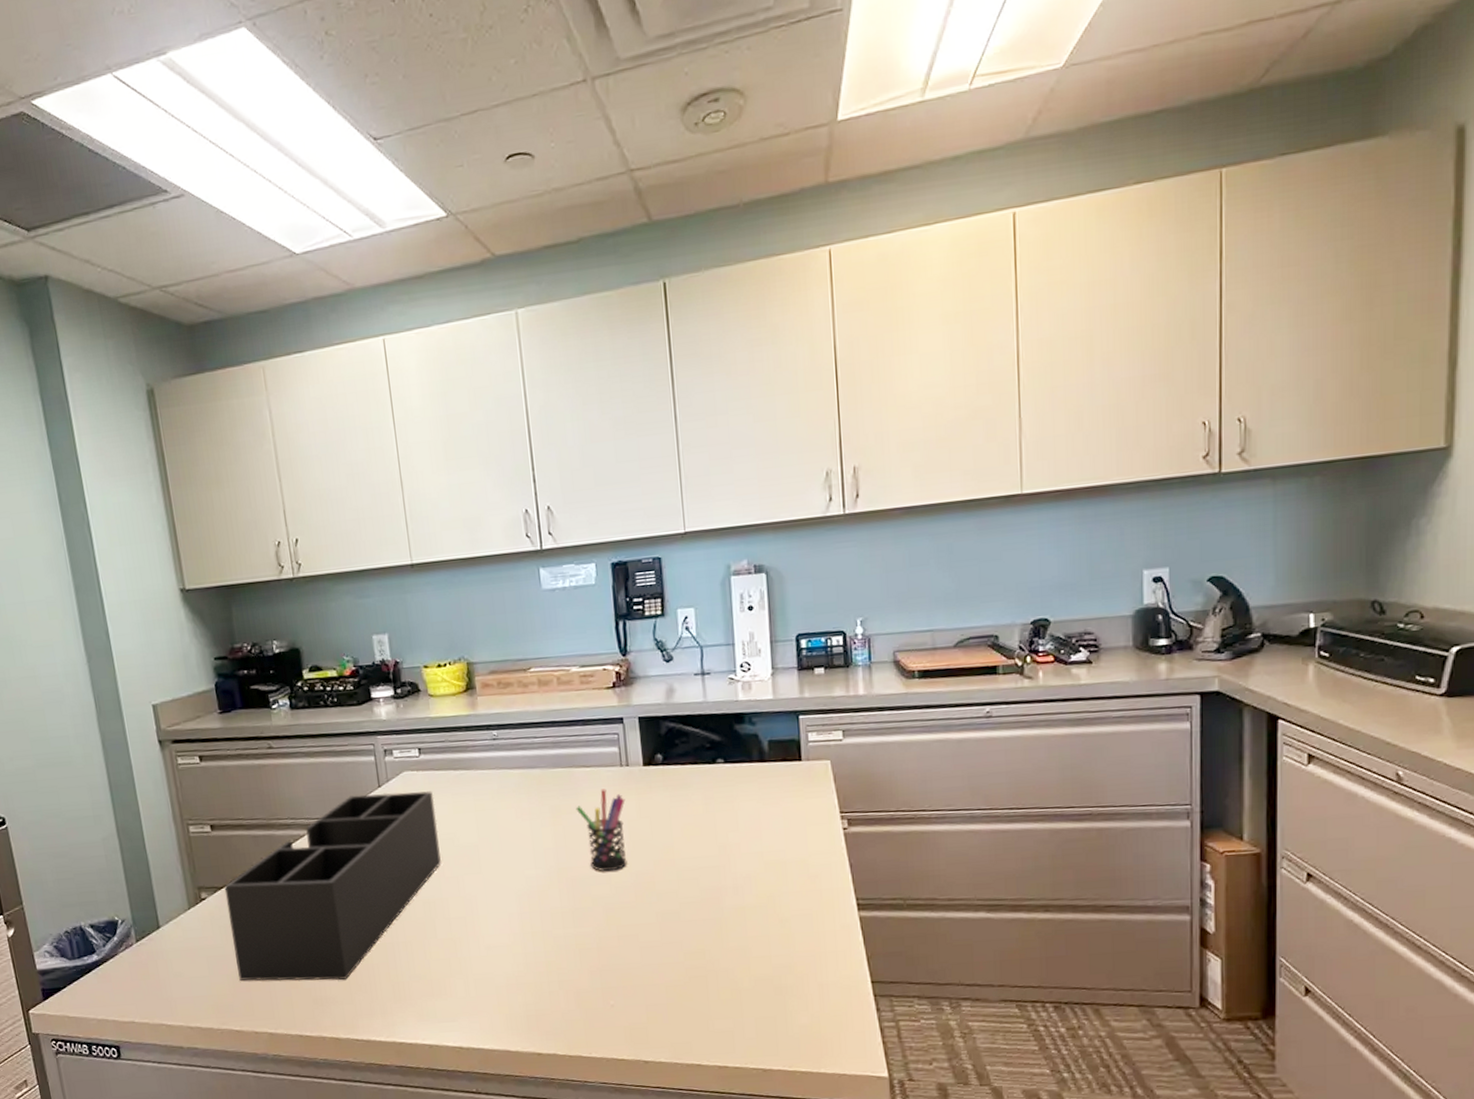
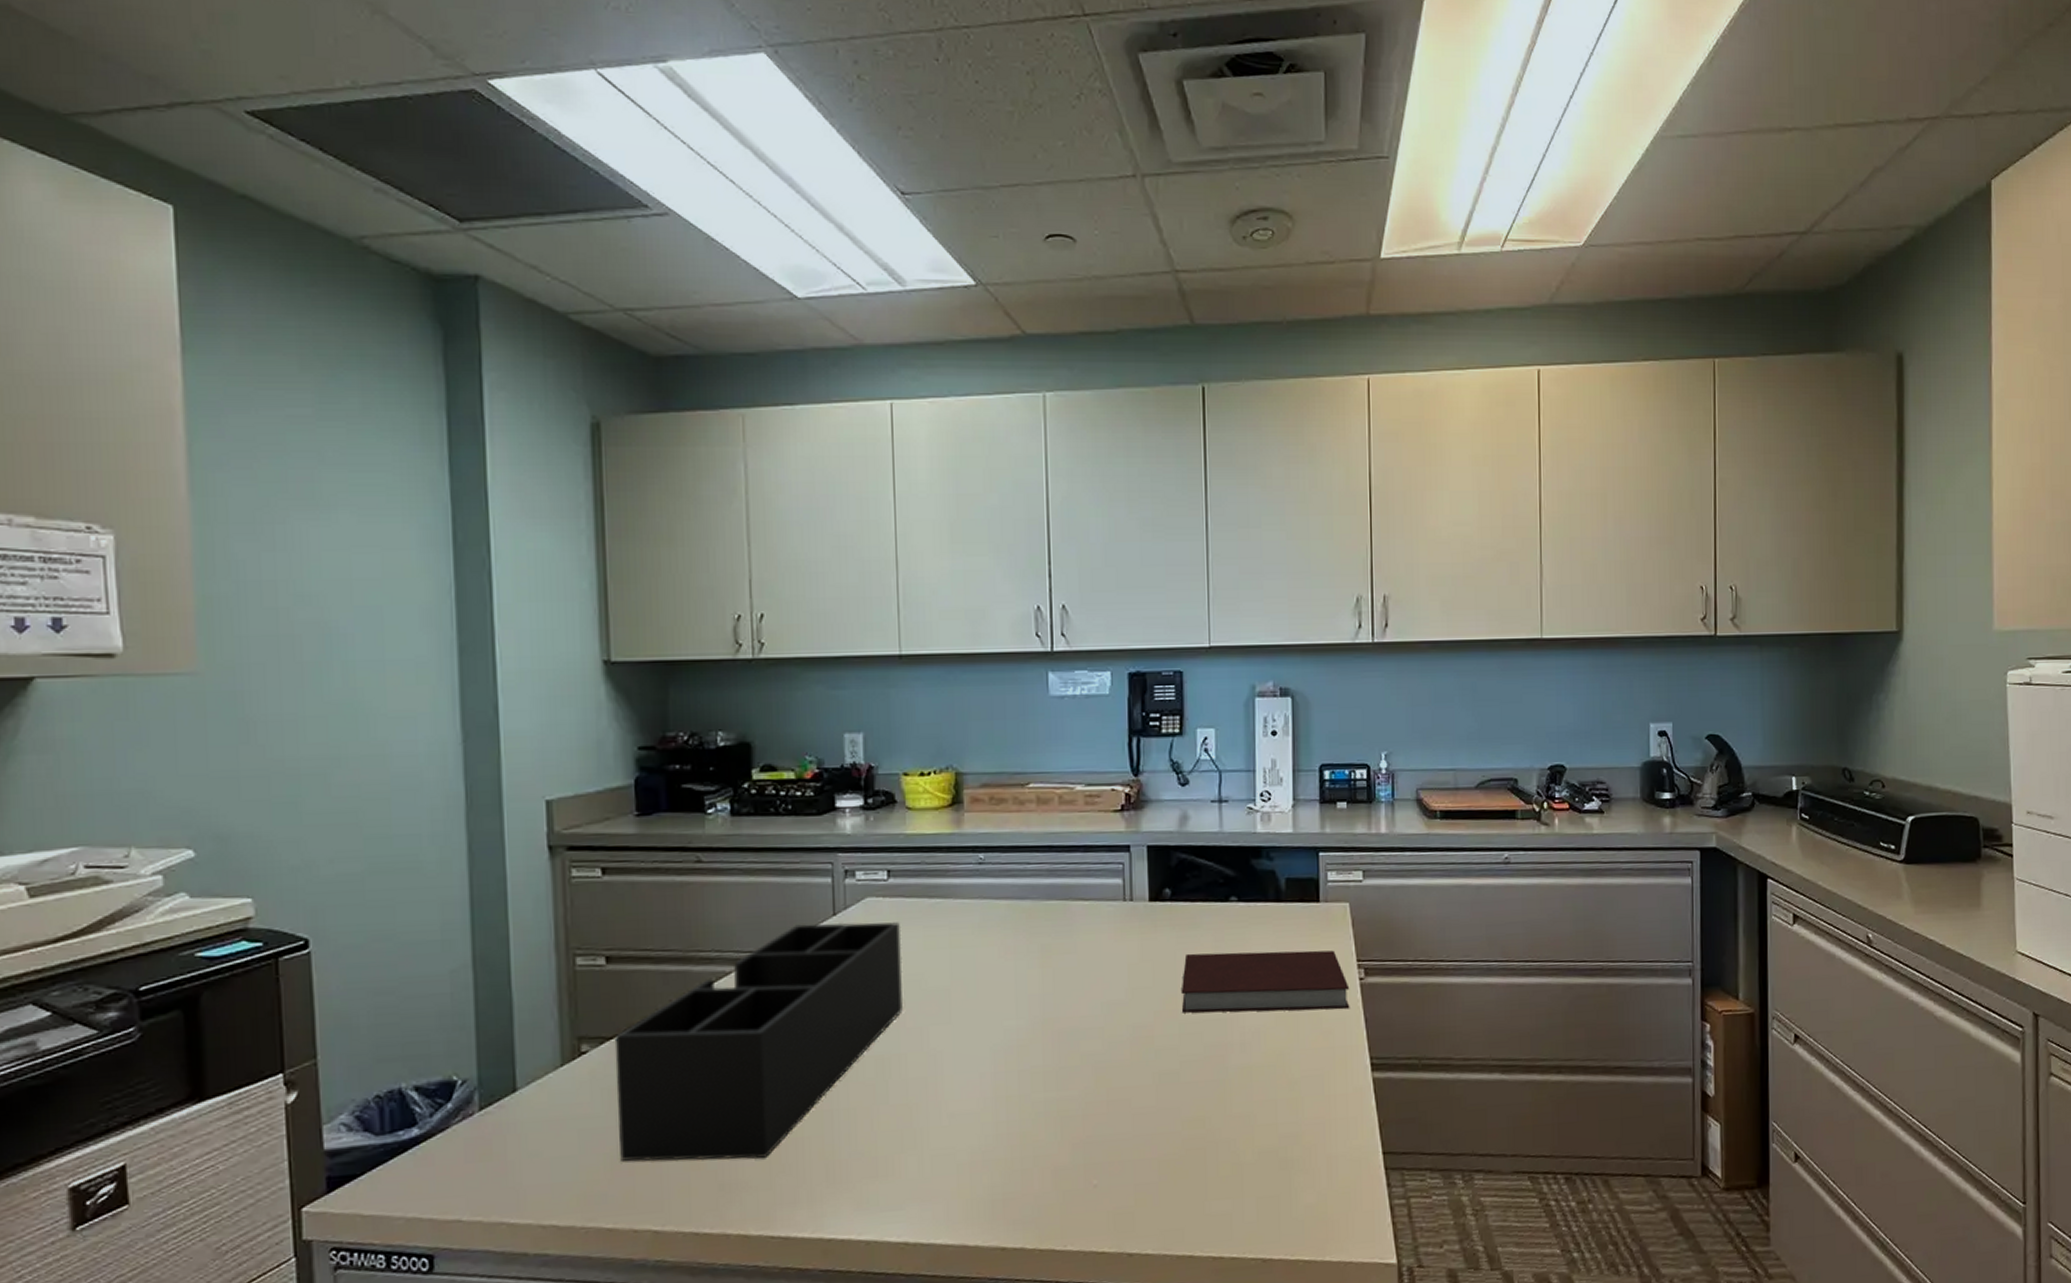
pen holder: present [575,789,627,872] -> none [1069,926,1127,1024]
notebook: none [676,804,835,862] -> present [1180,950,1350,1013]

